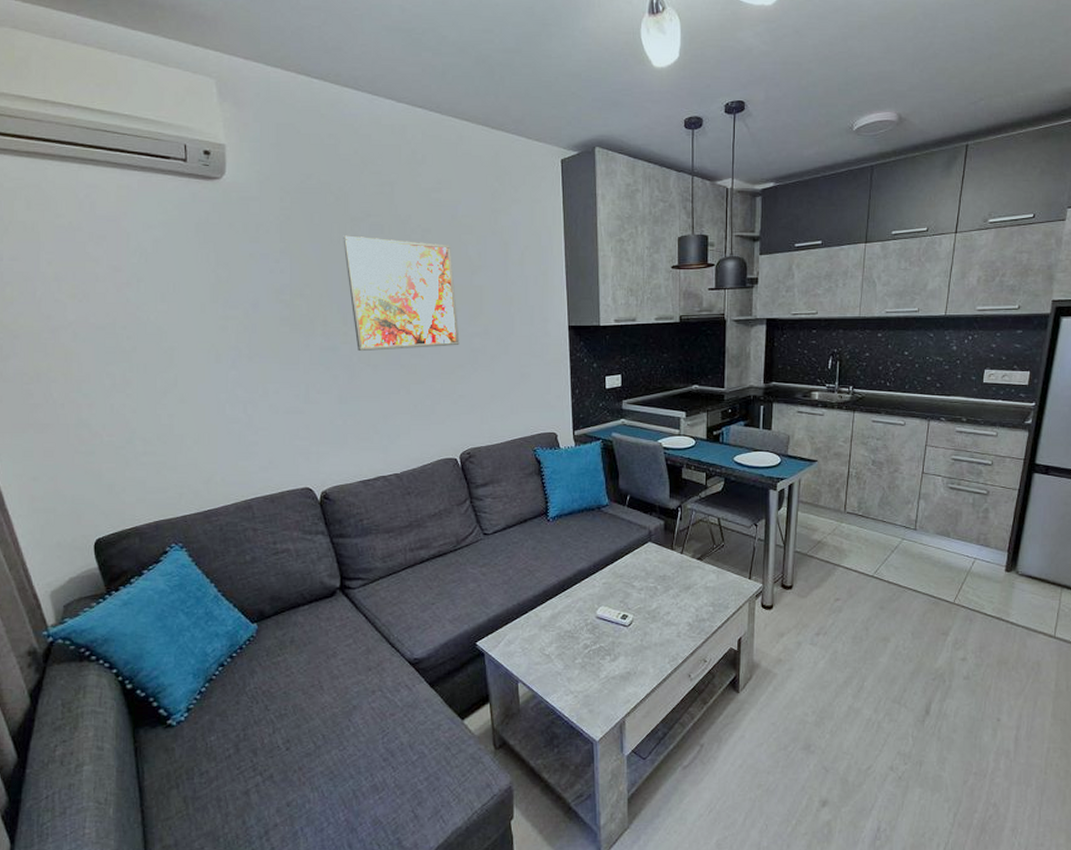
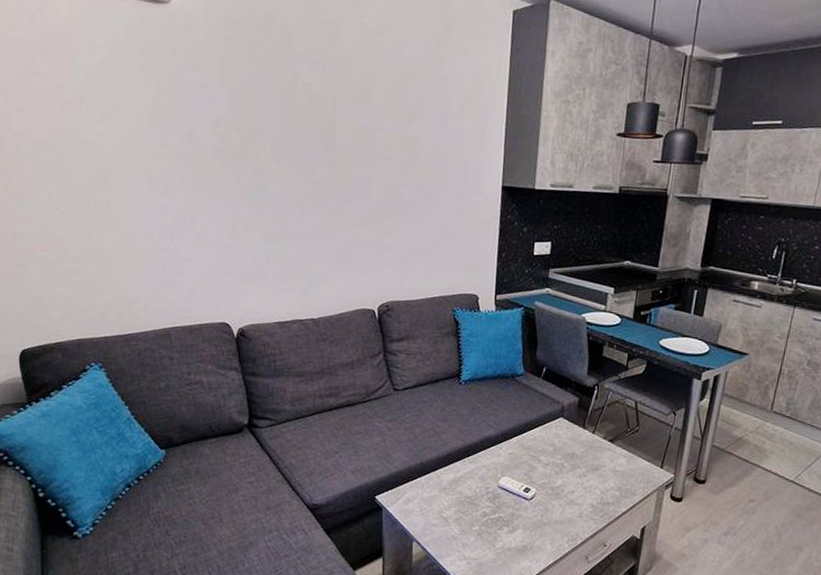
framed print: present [343,235,460,352] -> none [282,71,391,196]

